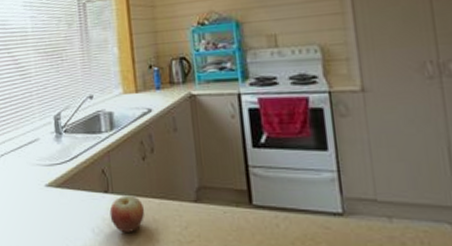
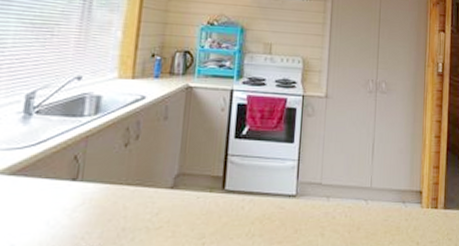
apple: present [109,195,145,234] -> none [72,183,116,224]

